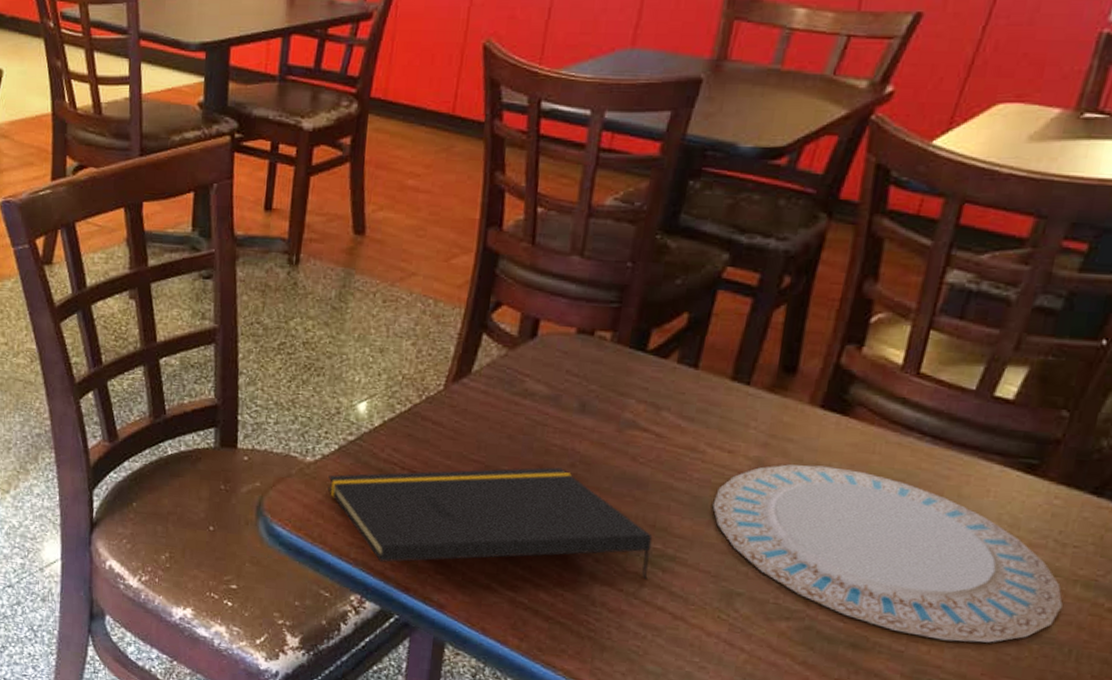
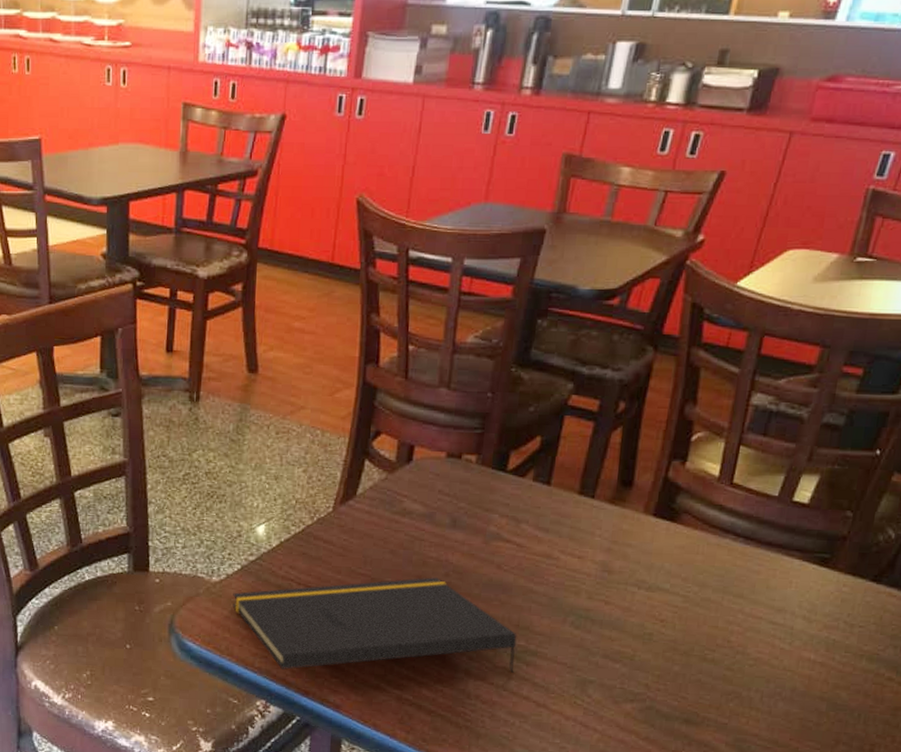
plate: present [712,464,1063,643] -> none [566,566,852,713]

